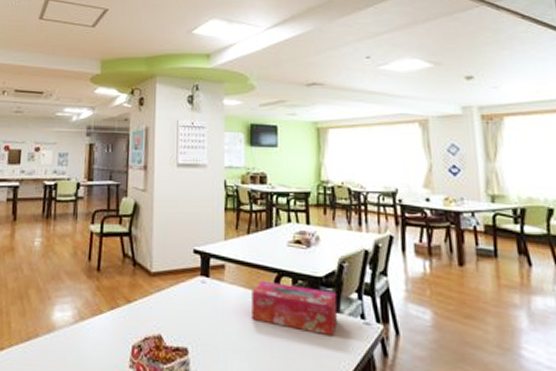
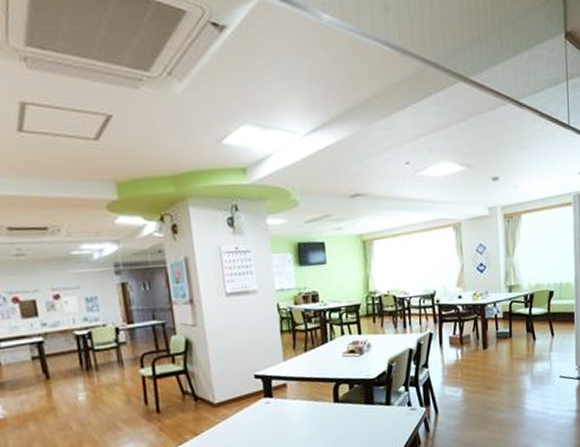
tissue box: present [252,280,338,337] -> none [313,389,390,427]

